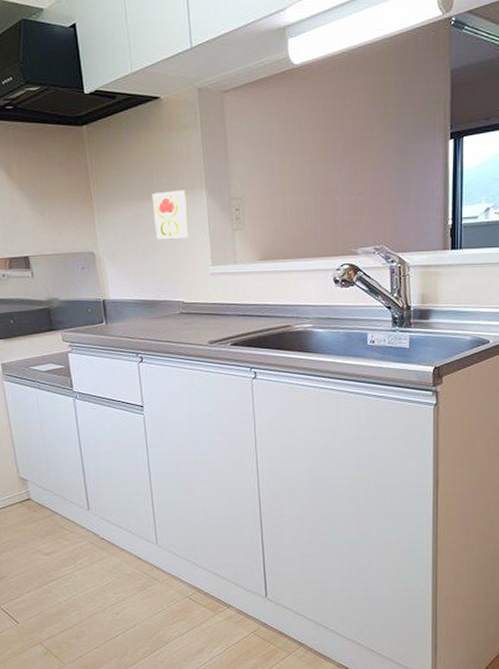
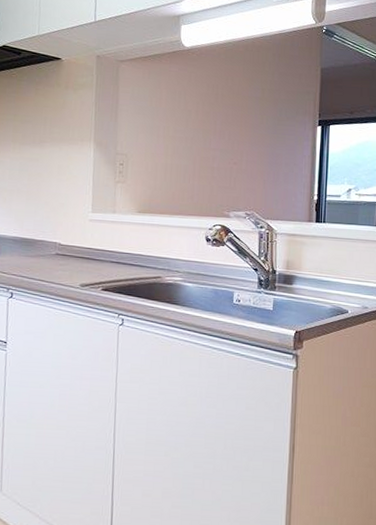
decorative tile: present [152,190,189,240] -> none [41,140,75,185]

